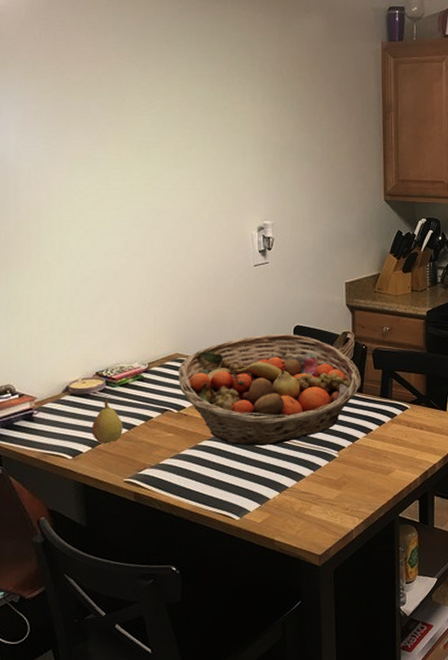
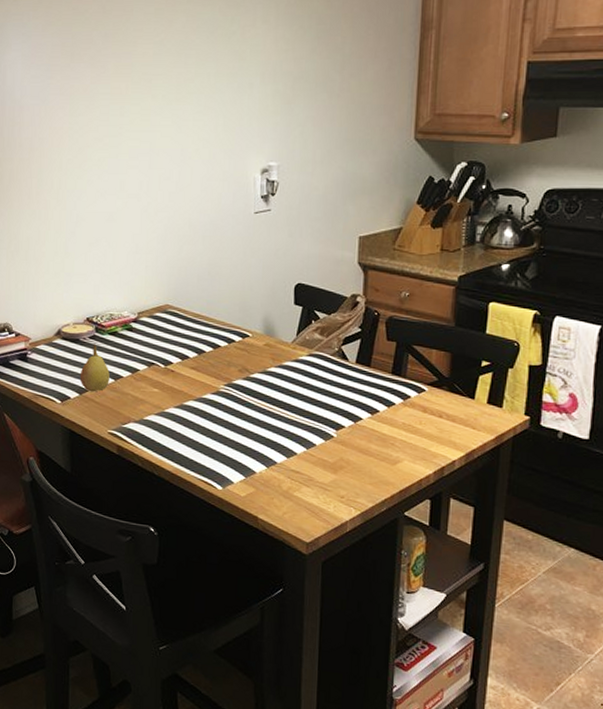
fruit basket: present [178,333,361,447] -> none [167,291,370,415]

